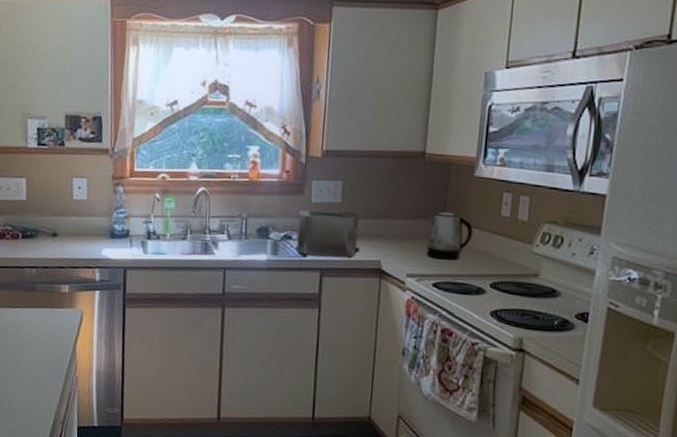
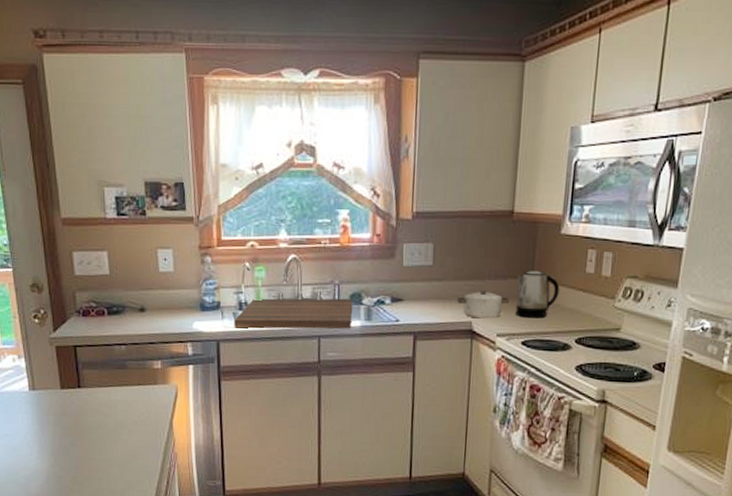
cutting board: none [141,228,259,263] -> present [234,298,352,330]
toaster: present [295,210,362,259] -> none [388,273,453,321]
cooking pot: none [366,229,421,259] -> present [457,289,510,319]

